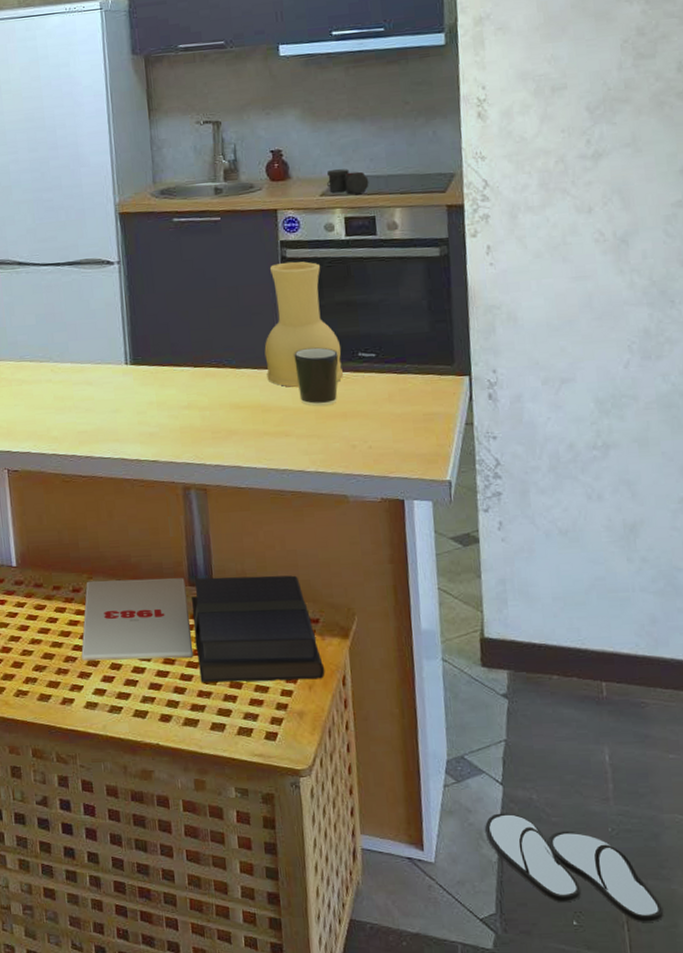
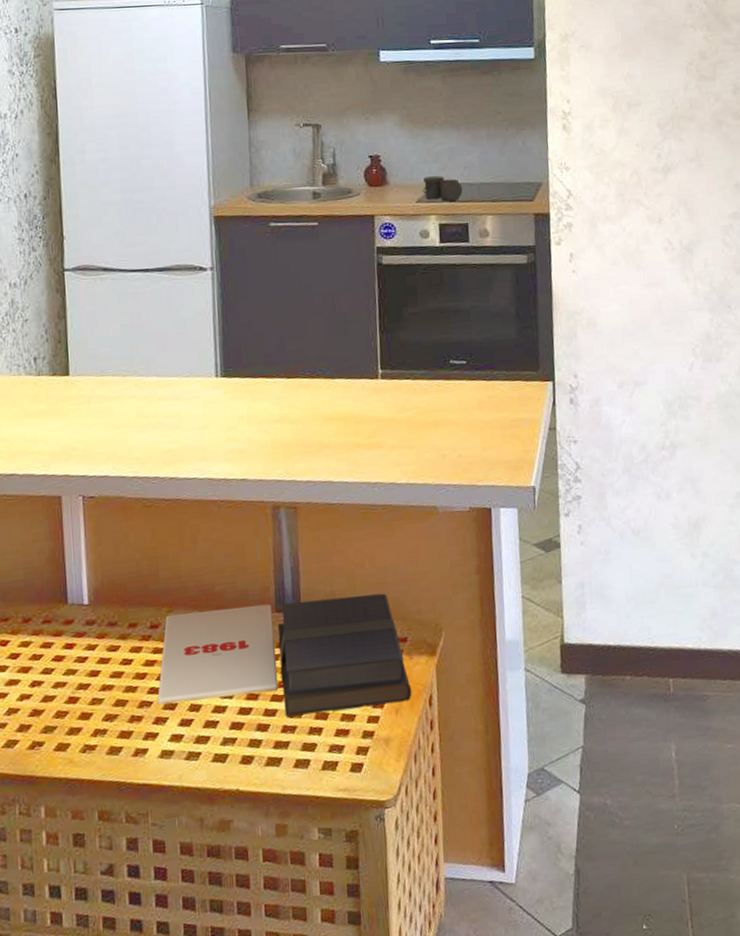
vase: present [264,261,344,388] -> none [358,268,436,398]
mug: present [294,347,339,407] -> none [388,355,431,417]
slippers: present [485,813,664,922] -> none [563,821,723,917]

